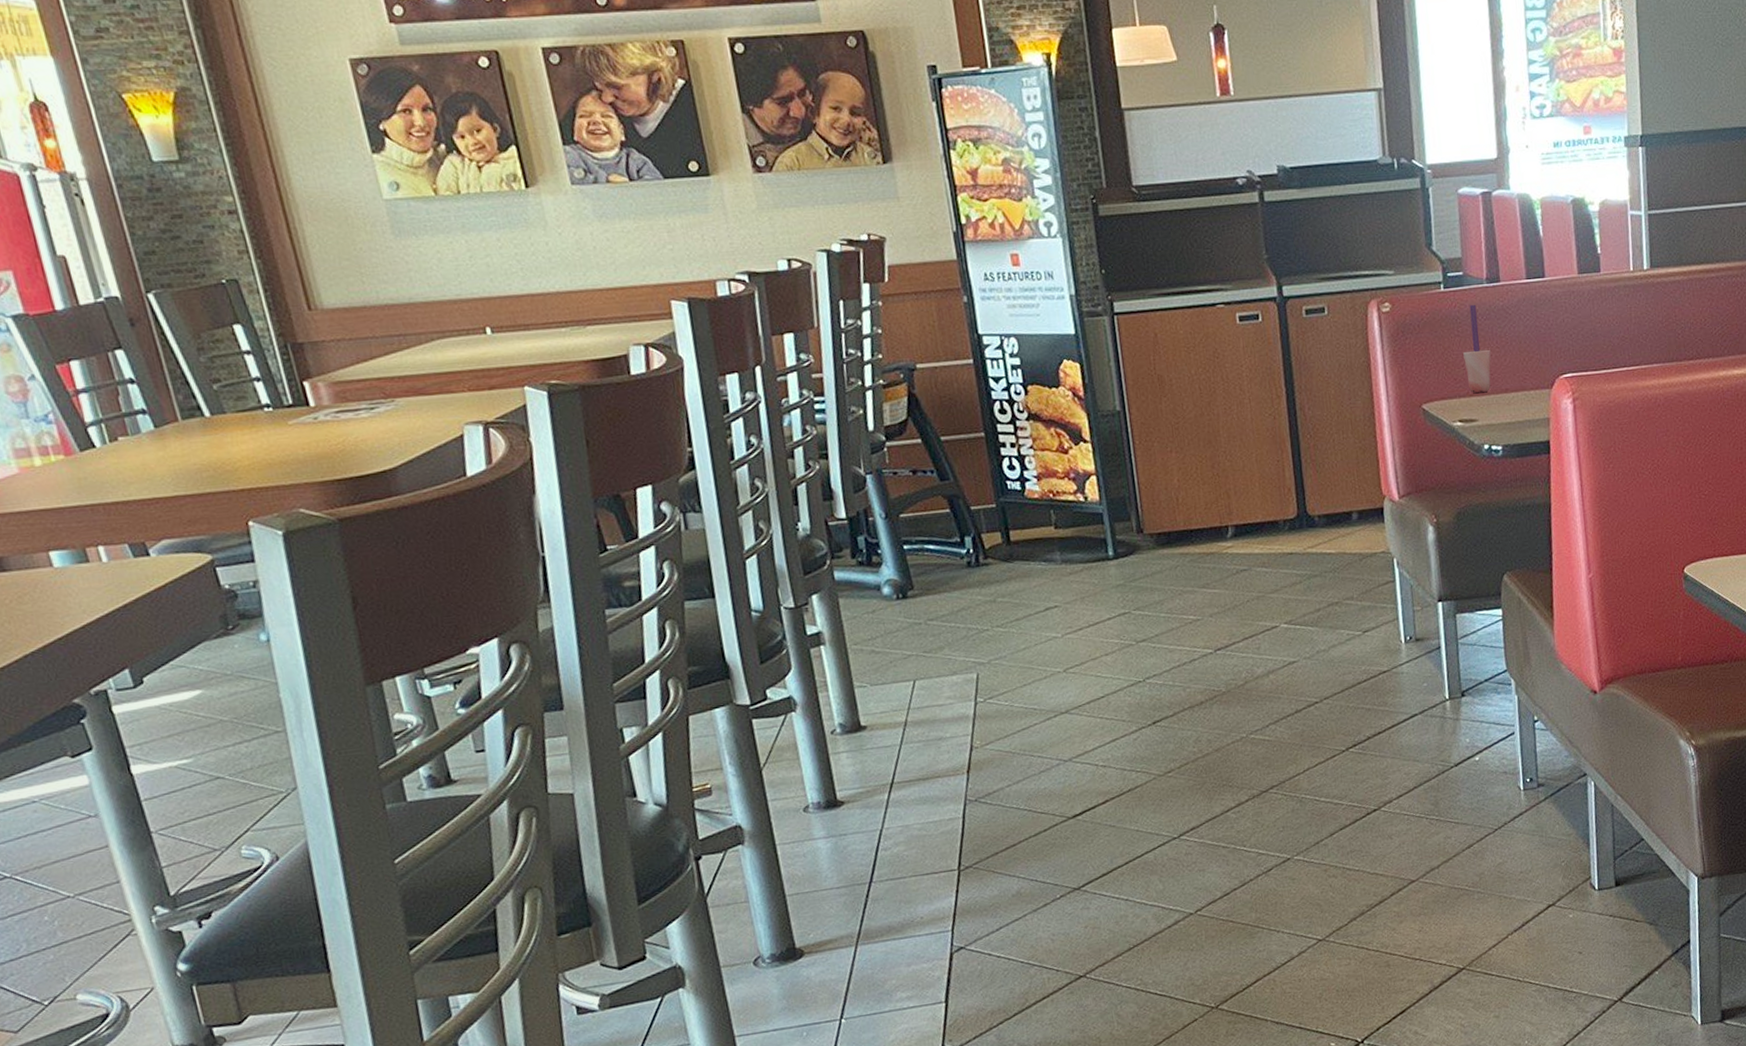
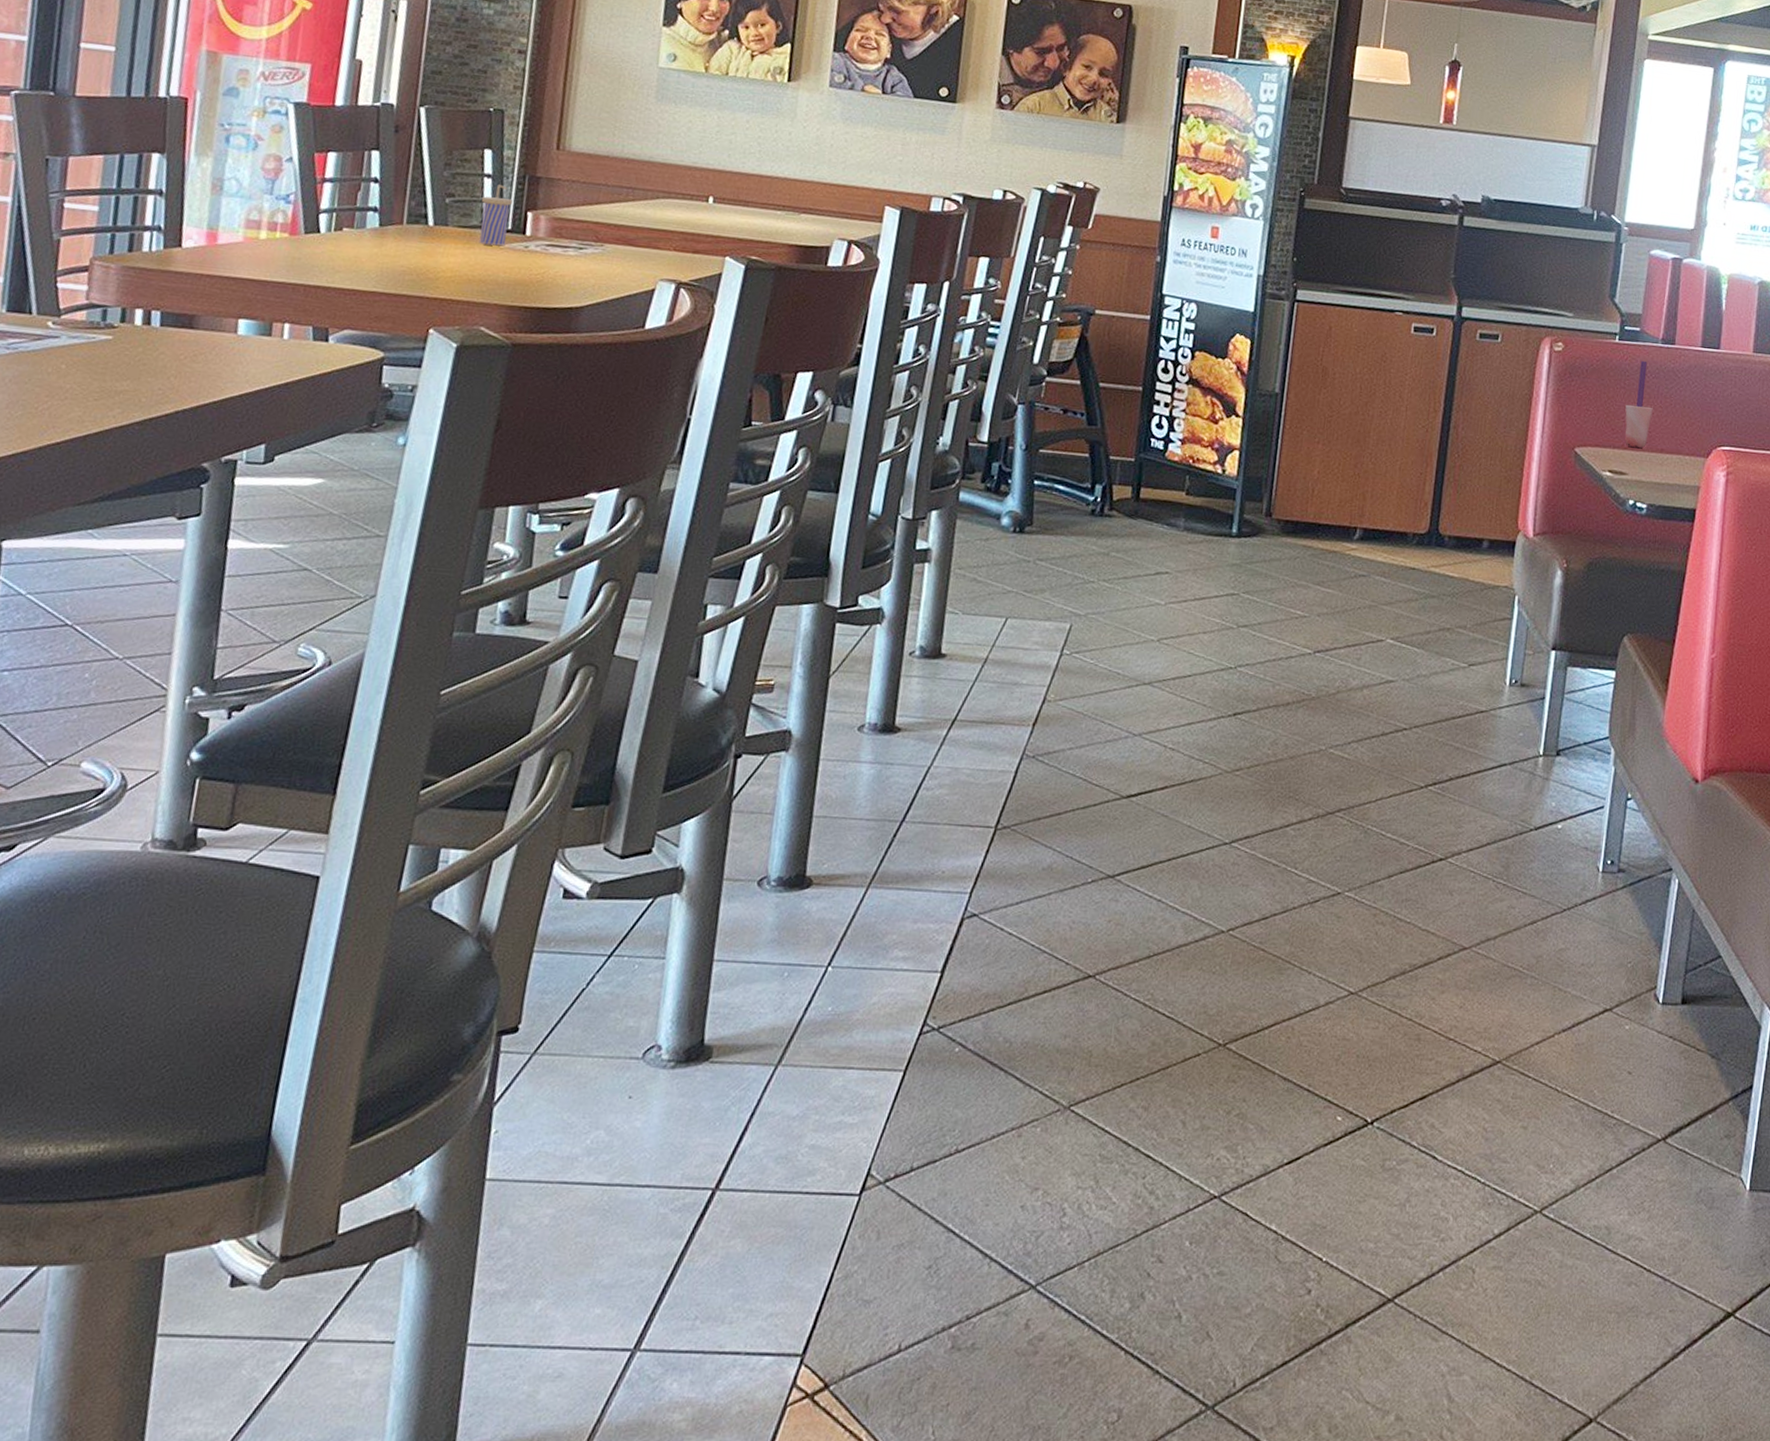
beverage cup: none [249,359,293,425] -> present [479,185,513,246]

